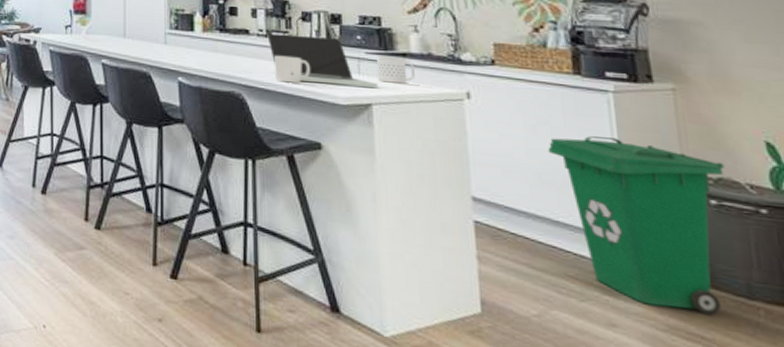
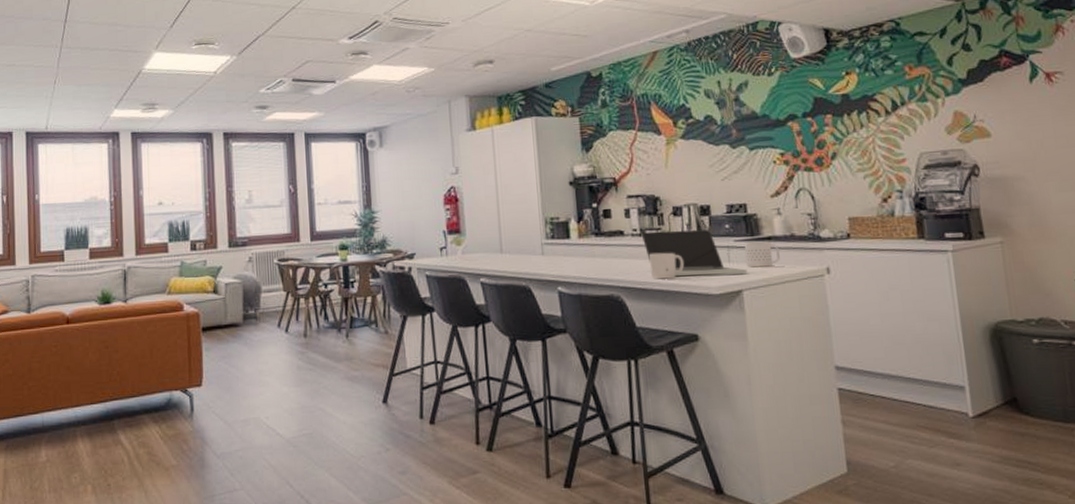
recycling bin: present [547,136,725,316] -> none [898,294,1044,442]

